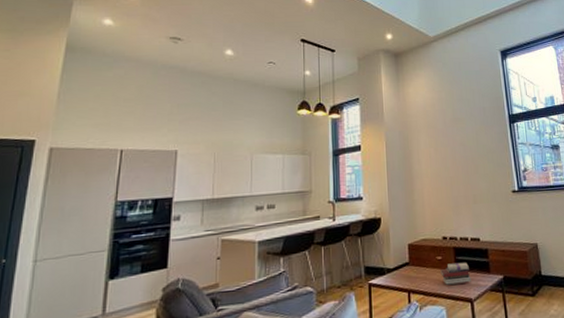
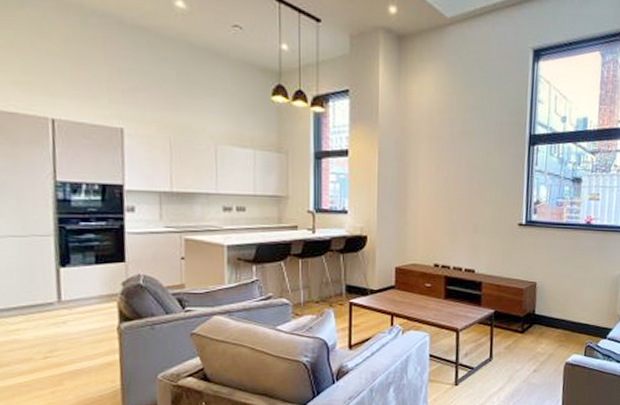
books: present [440,262,471,285] -> none [428,292,460,314]

